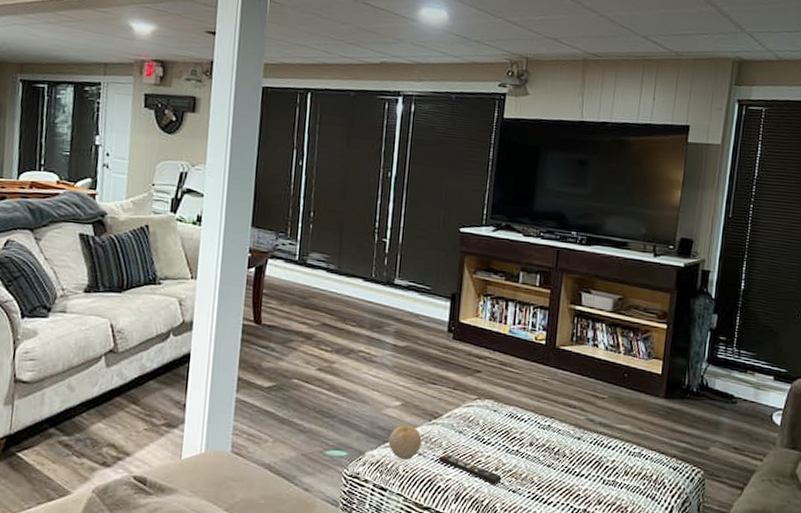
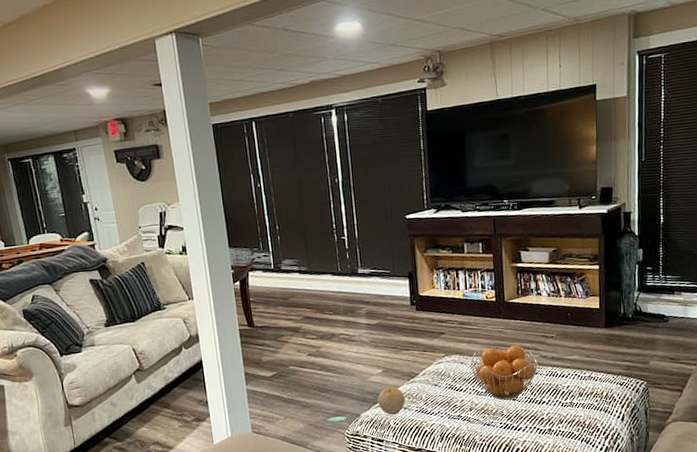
remote control: present [438,453,502,485] -> none [421,403,477,423]
fruit basket: none [504,398,582,466] -> present [470,345,538,401]

